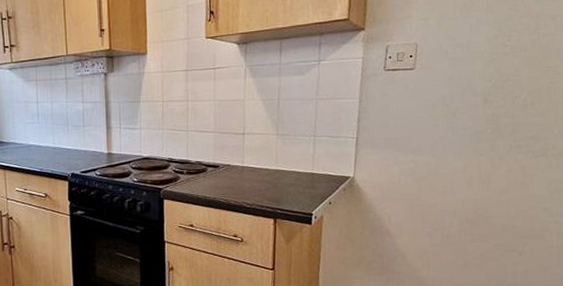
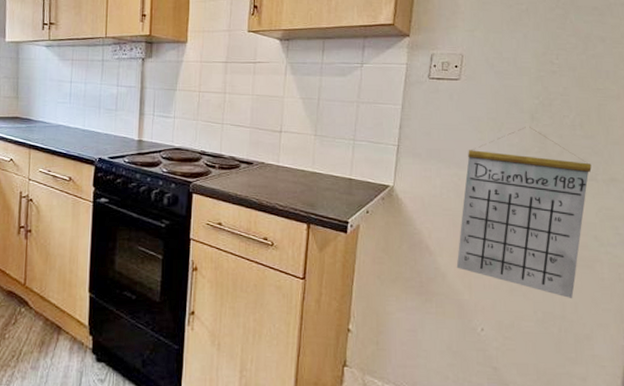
calendar: none [415,110,542,267] -> present [456,127,592,298]

